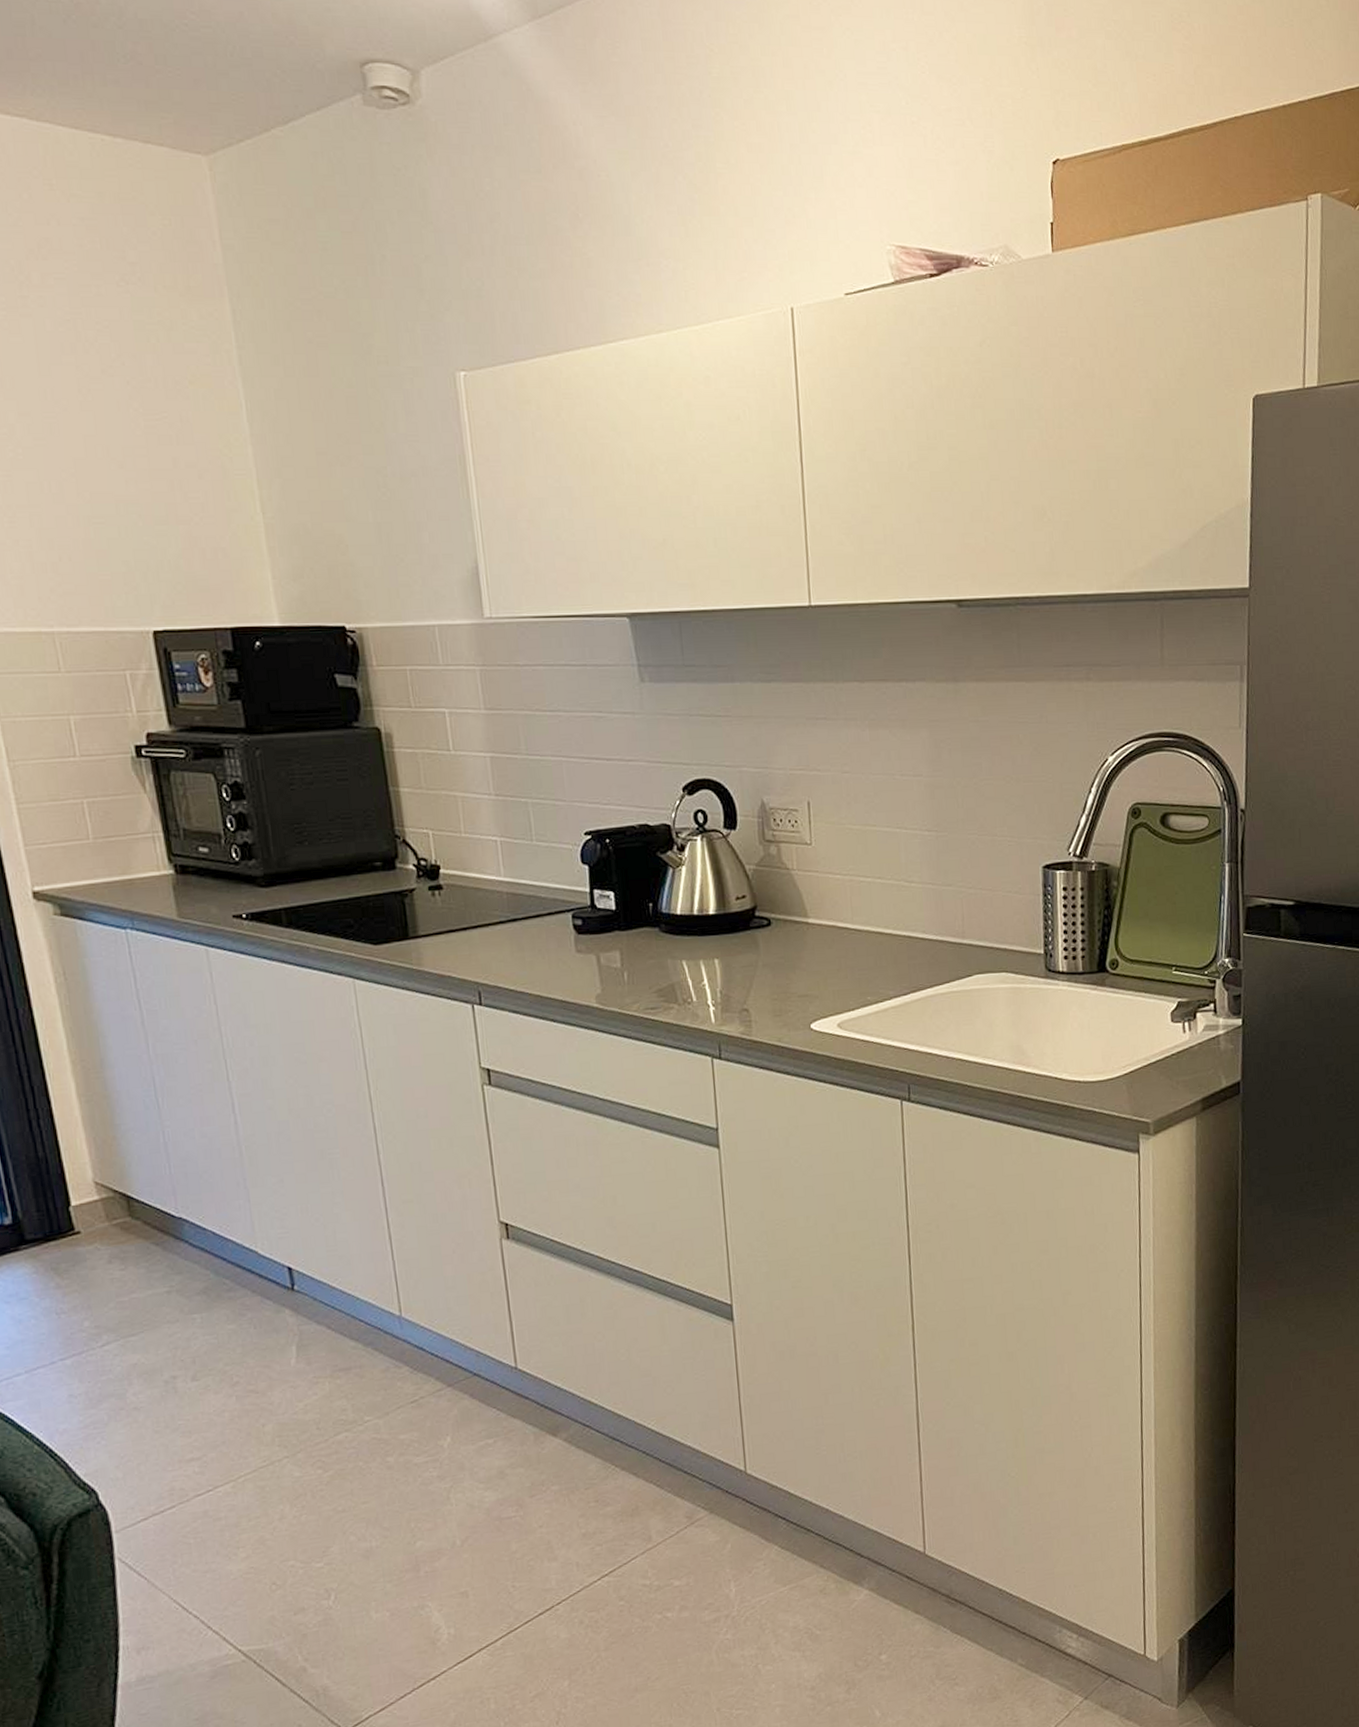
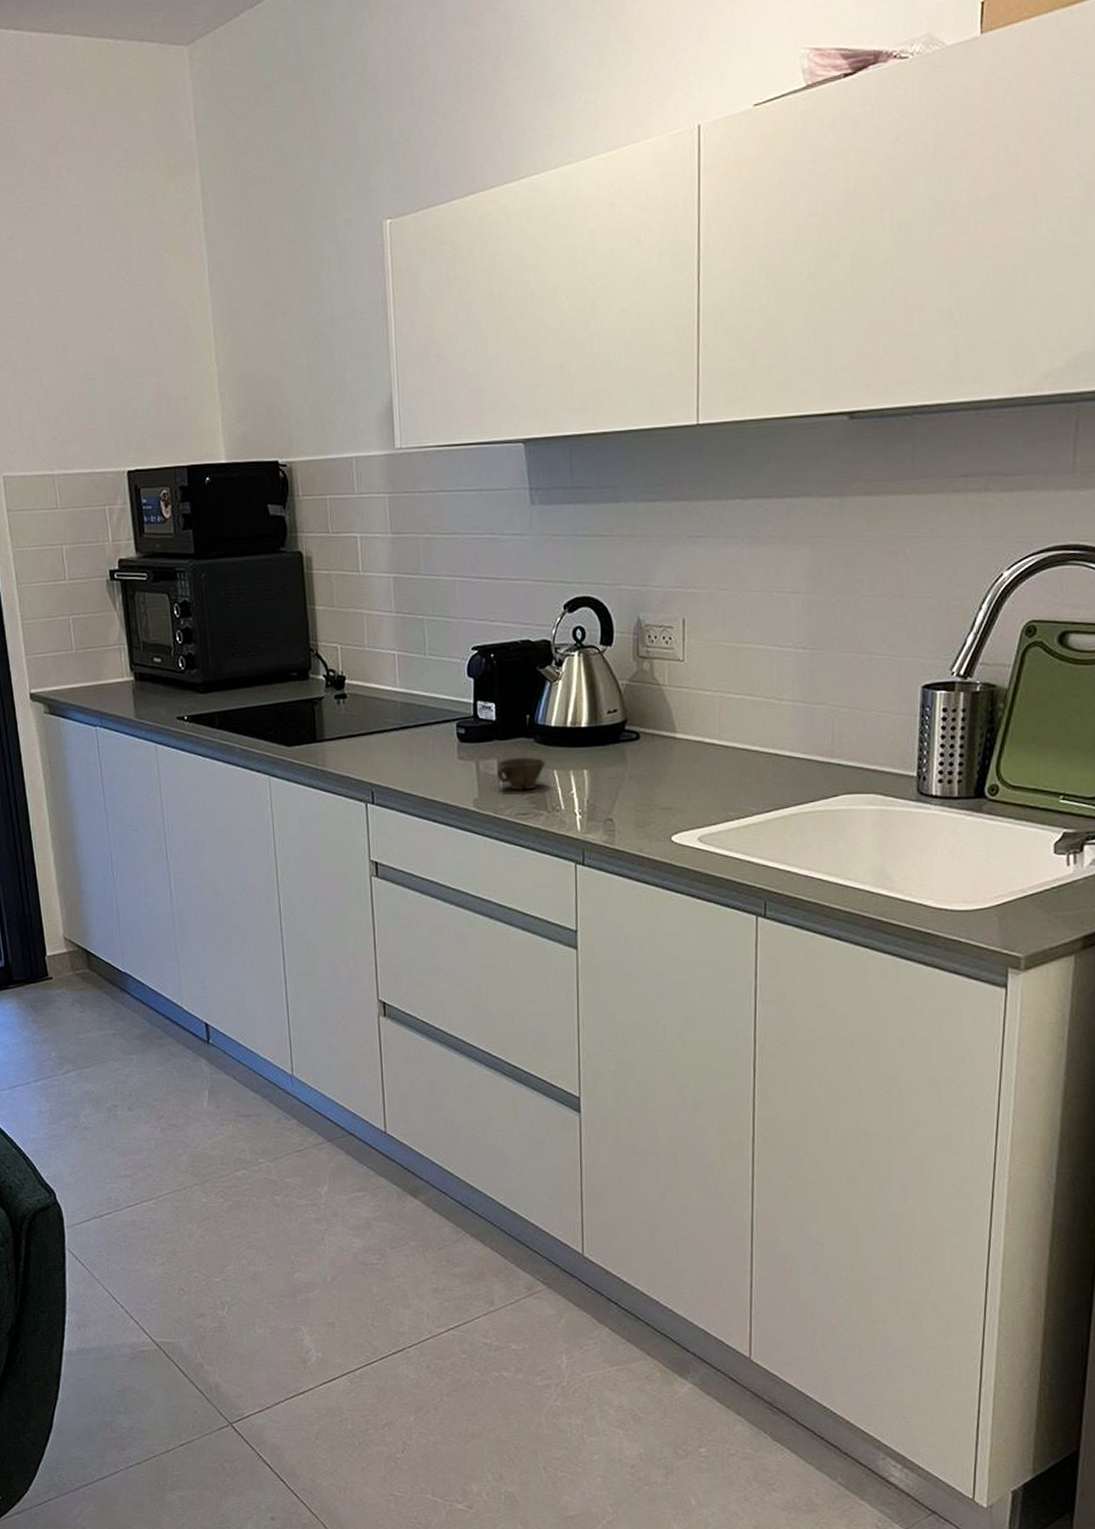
cup: none [619,947,674,984] -> present [496,757,546,791]

